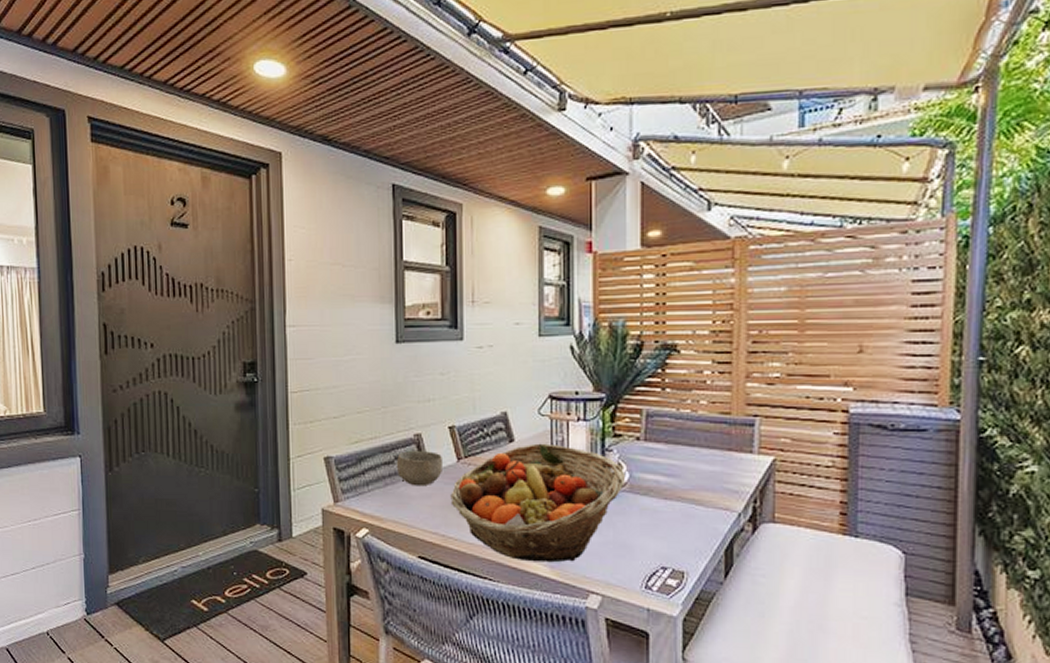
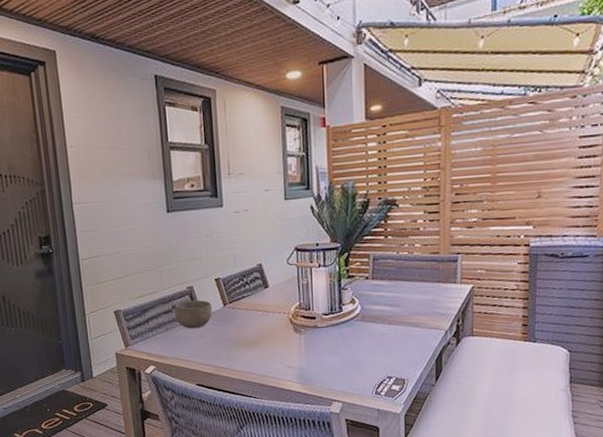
fruit basket: present [450,443,626,563] -> none [219,287,358,381]

